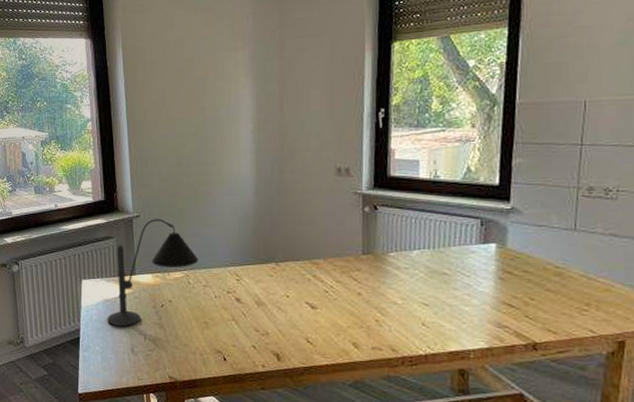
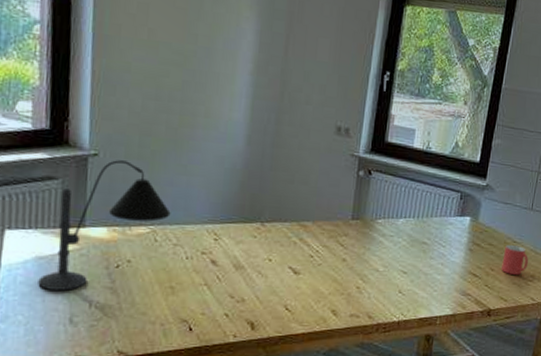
mug: none [544,270,579,304] -> present [501,244,528,275]

